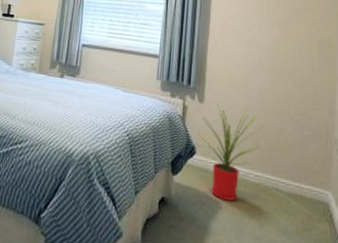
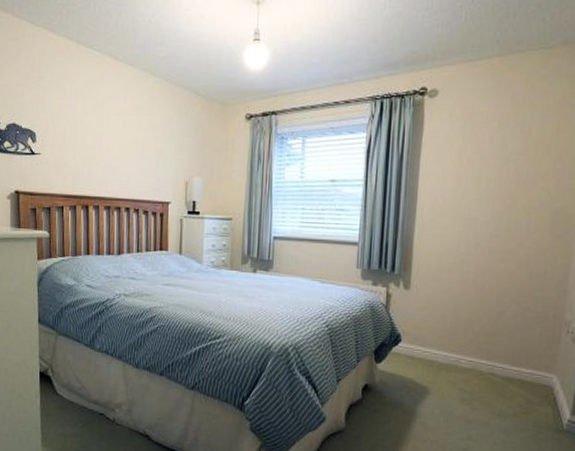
house plant: present [198,103,263,201] -> none [404,289,478,387]

